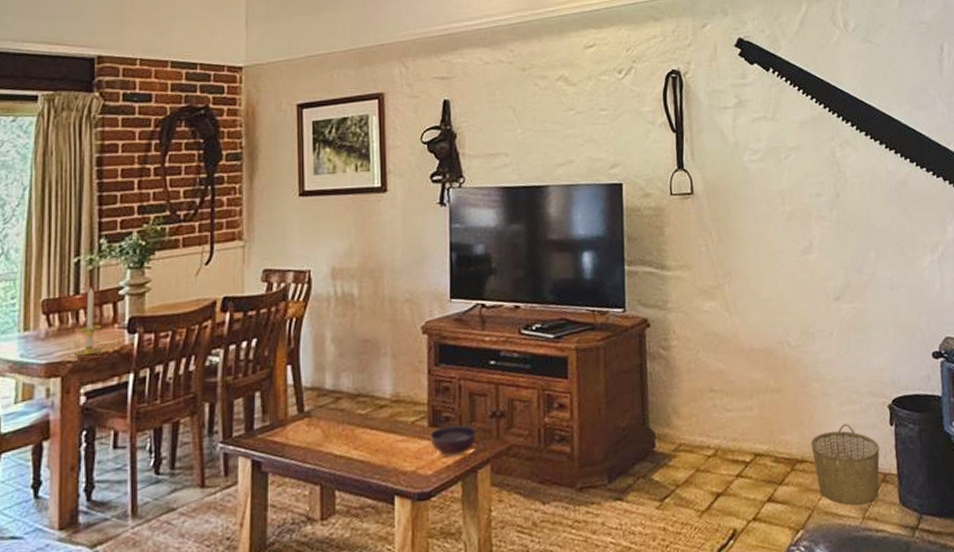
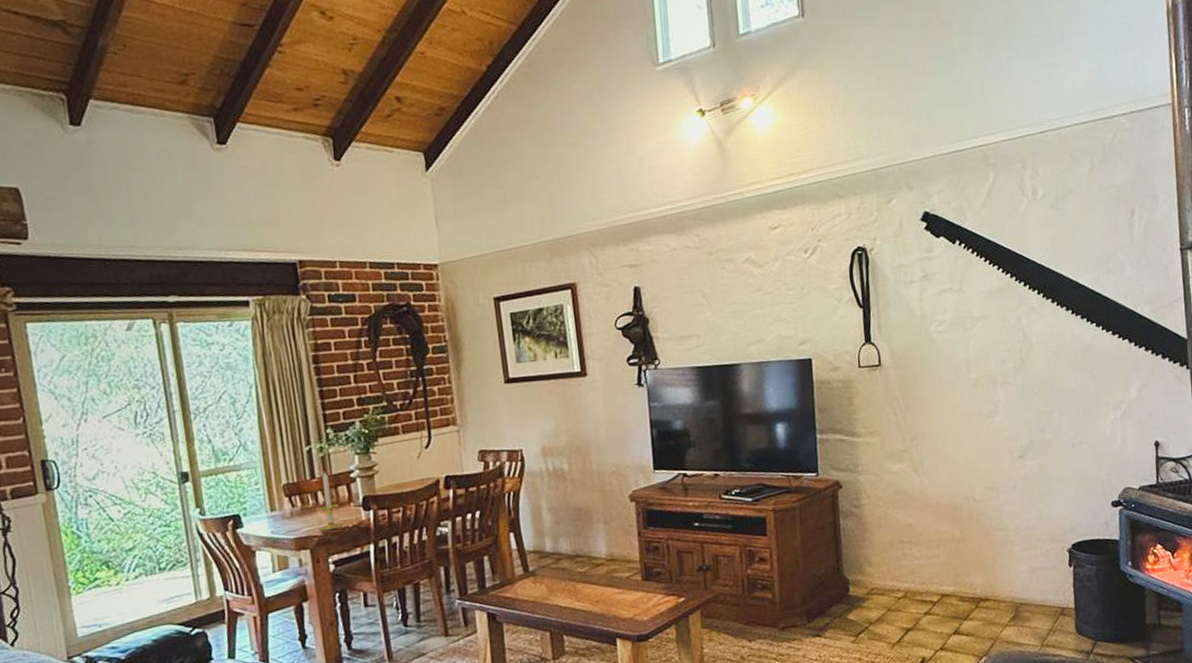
bowl: present [430,424,476,457] -> none [644,577,686,605]
basket: present [811,423,880,505] -> none [994,566,1059,635]

